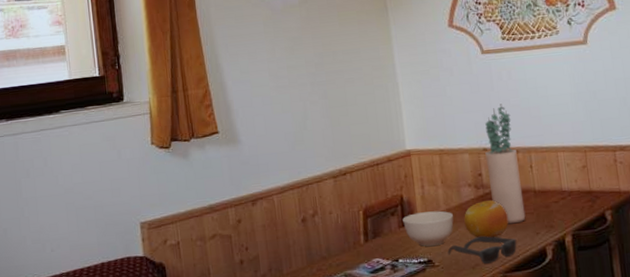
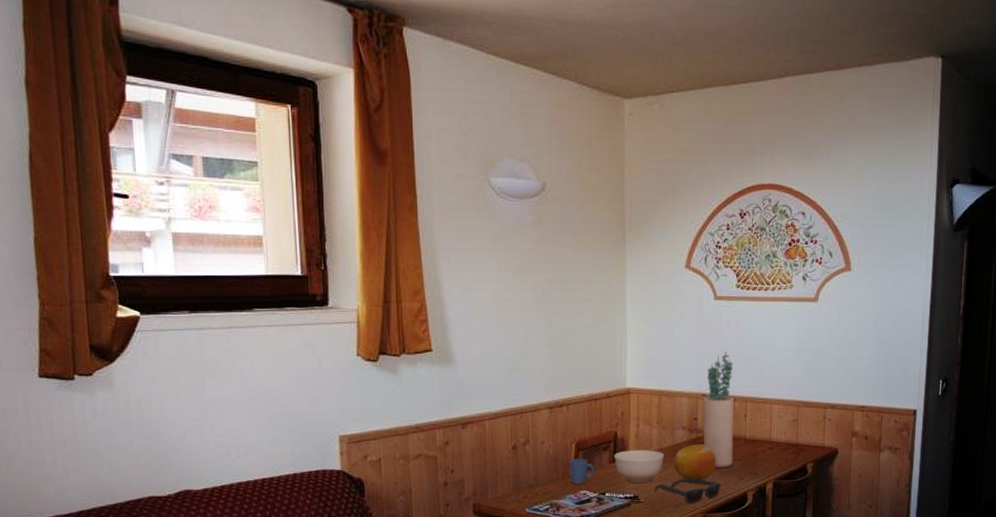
mug: none [358,225,386,252] -> present [569,458,595,484]

